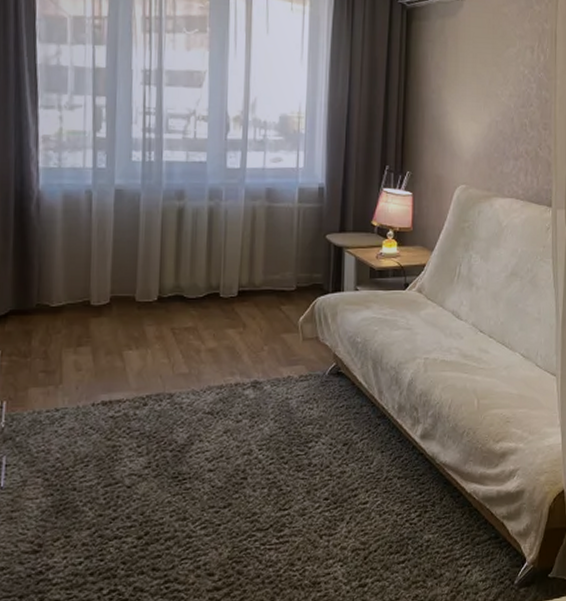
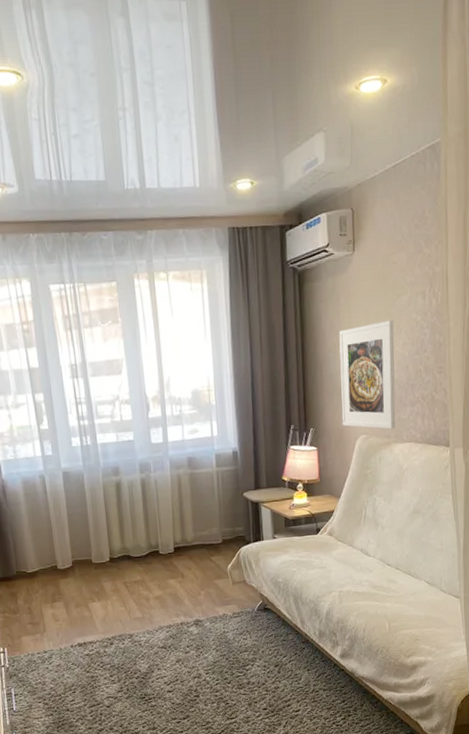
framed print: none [441,69,501,182] -> present [339,319,396,430]

